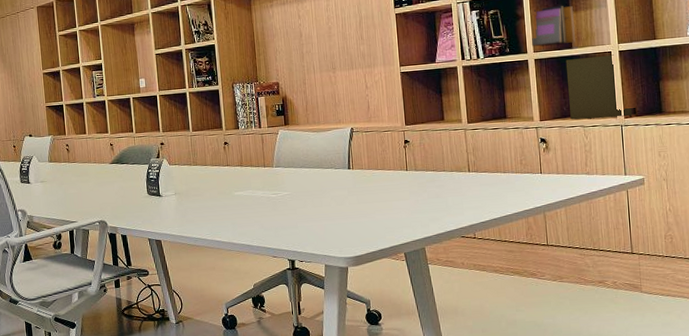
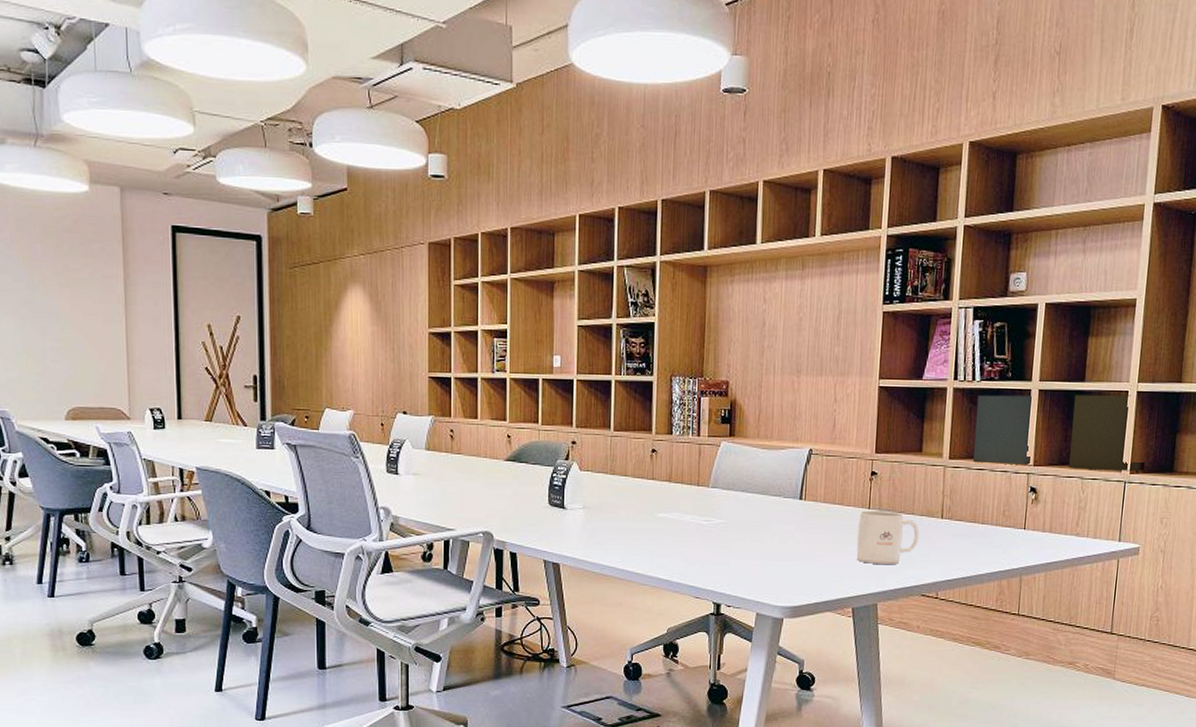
mug: none [399,170,452,215] -> present [856,510,920,565]
binder: none [483,65,542,124] -> present [972,395,1037,465]
books: present [531,5,575,47] -> none [1038,326,1094,375]

